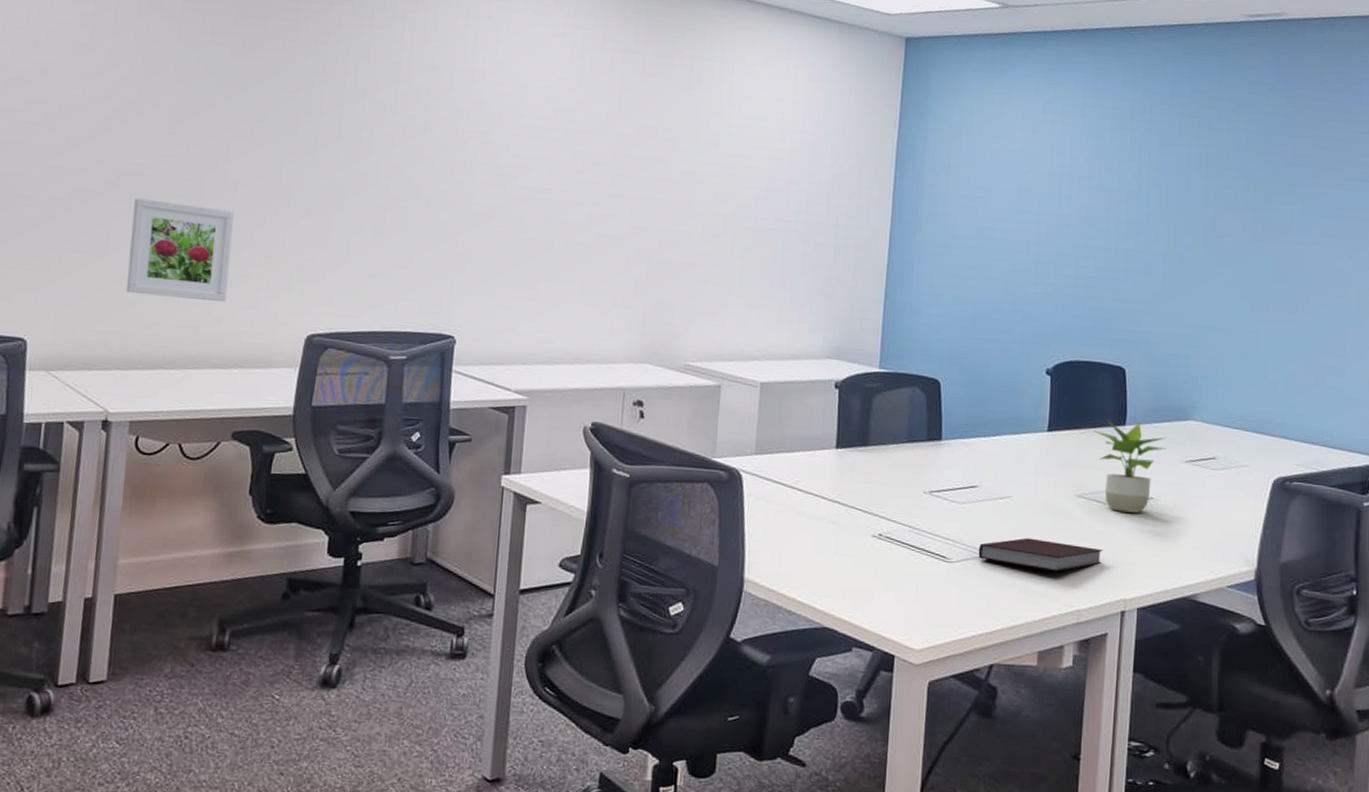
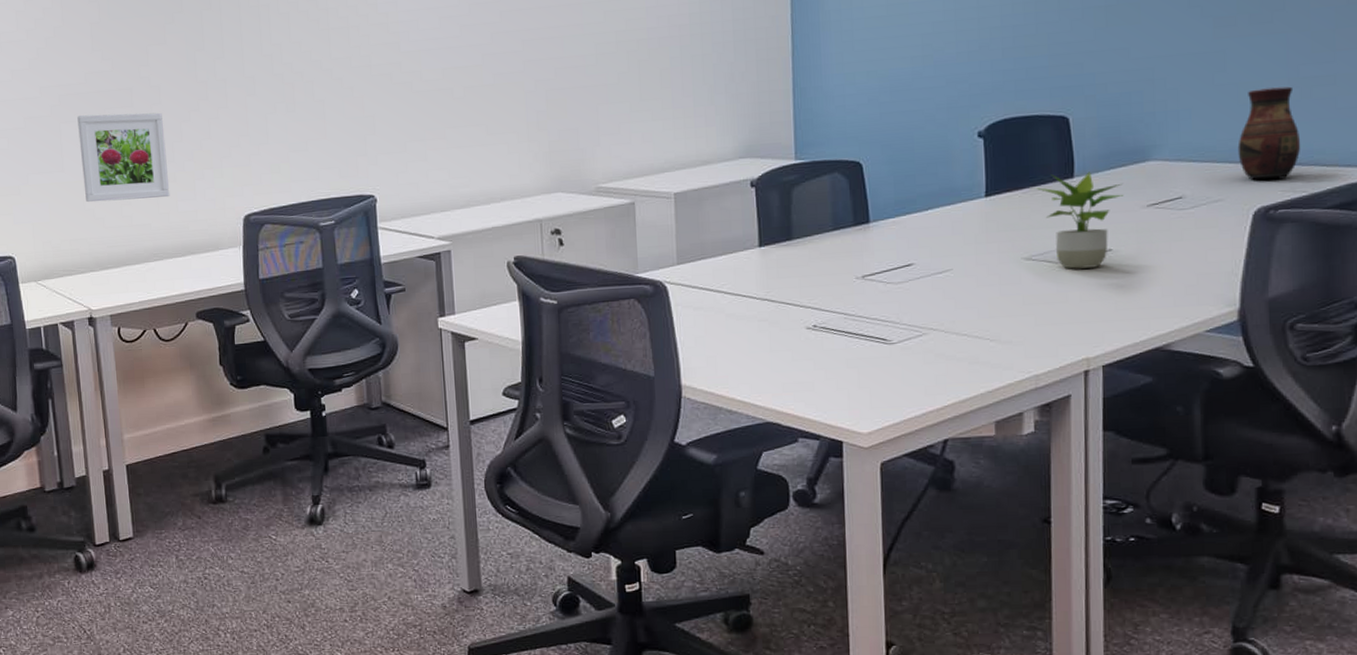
notebook: present [978,537,1103,571] -> none [920,308,1059,339]
vase: none [1263,370,1314,454] -> present [1237,86,1301,180]

